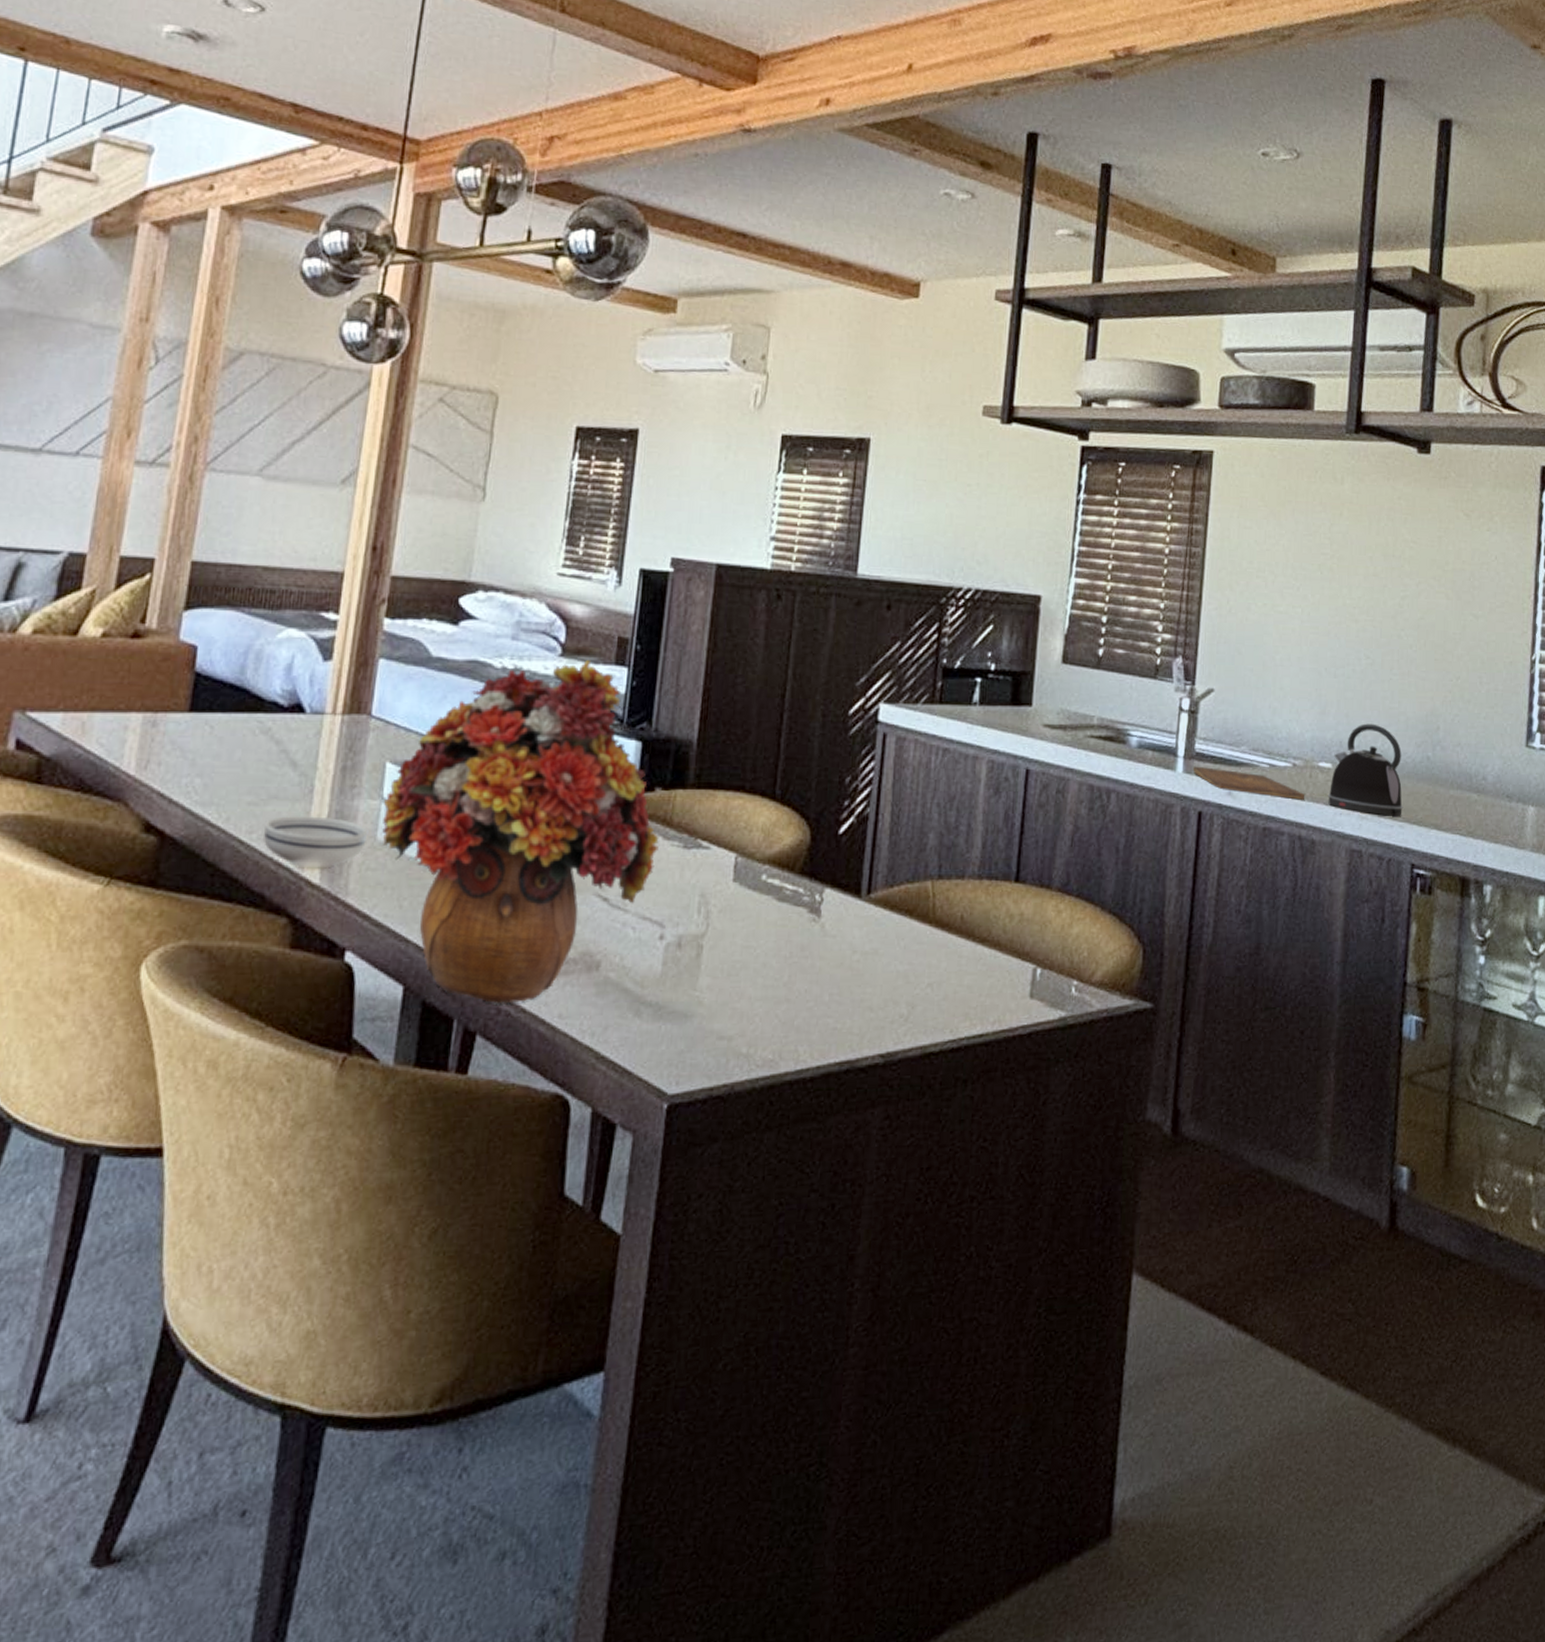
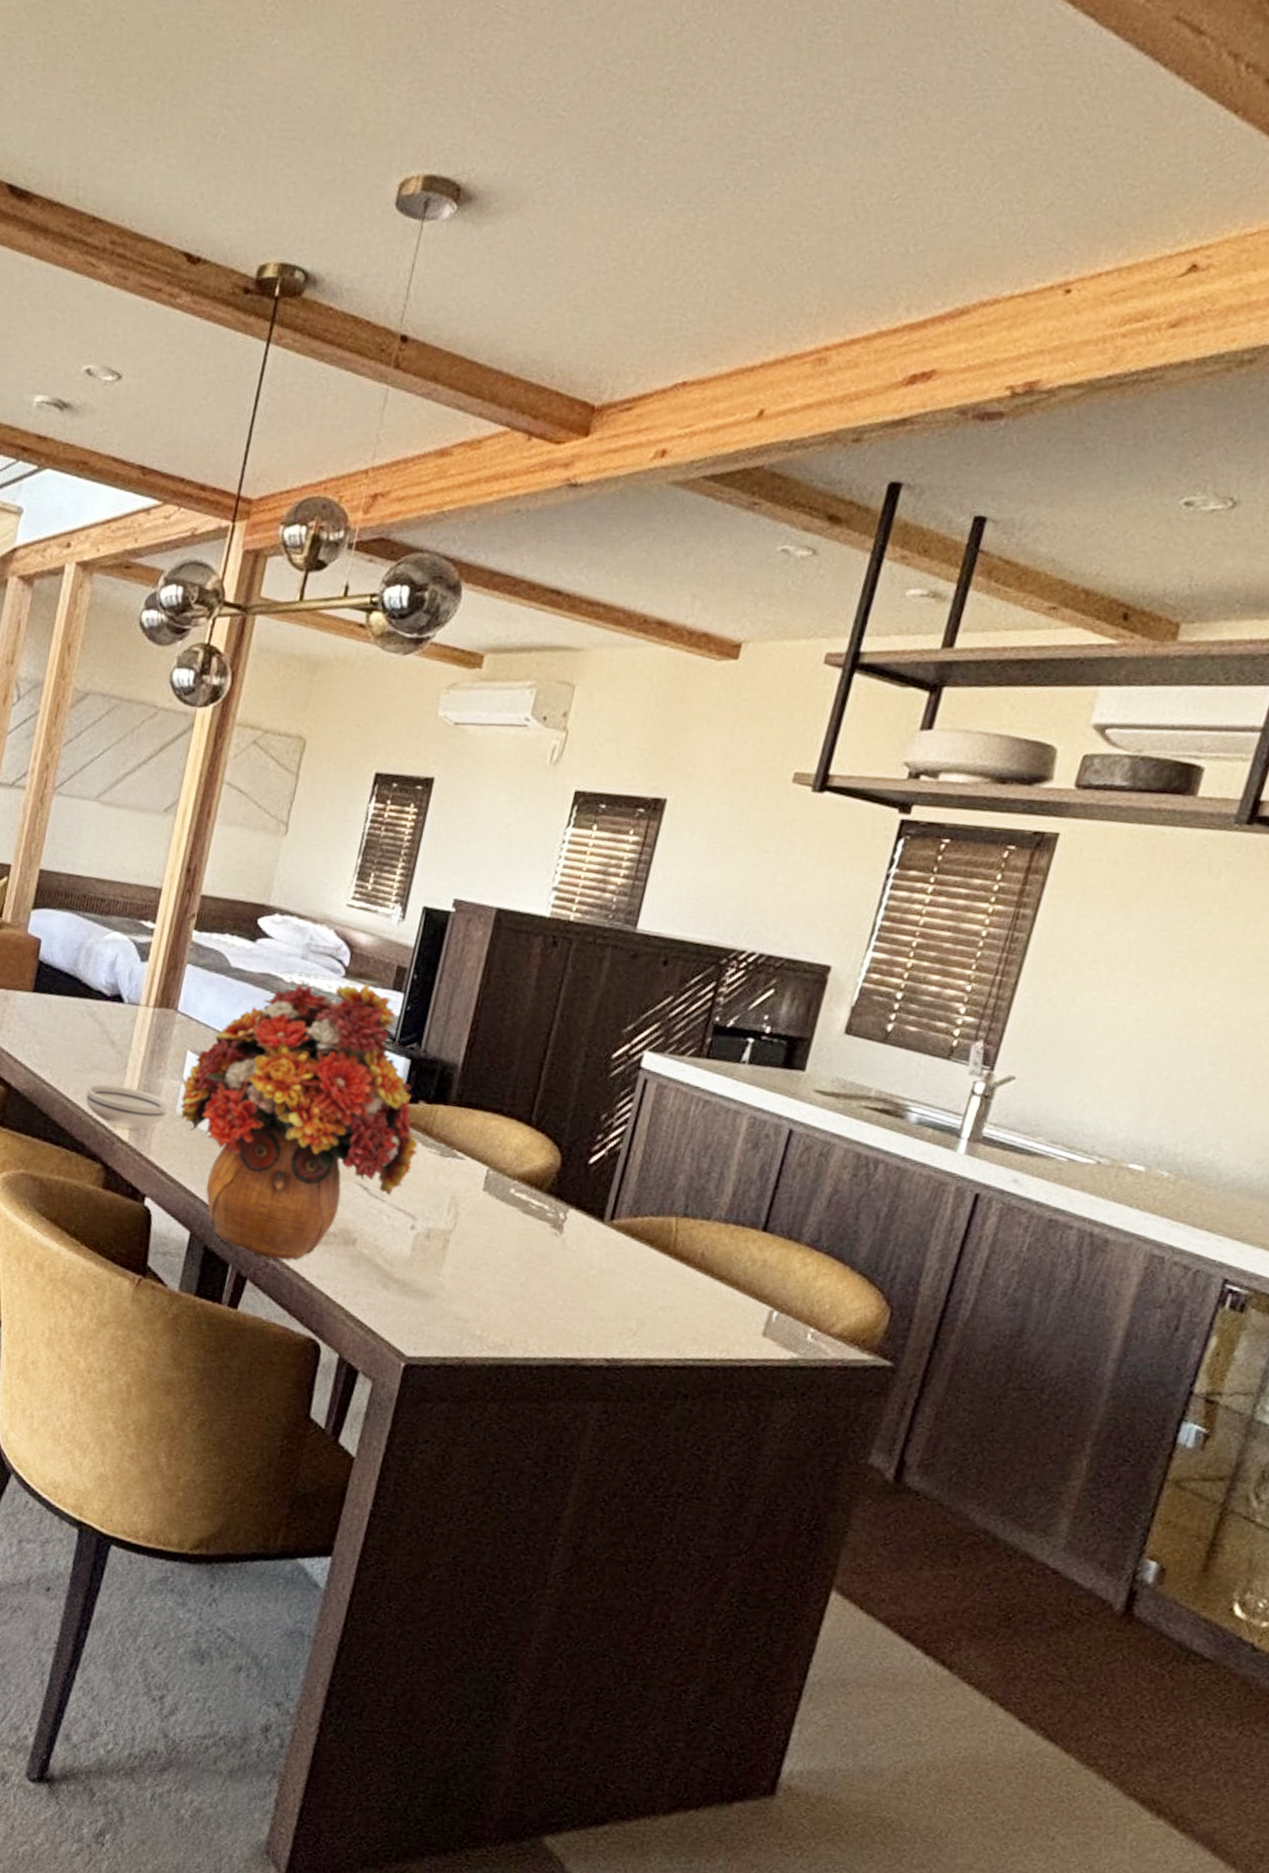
cutting board: present [1192,766,1305,800] -> none [976,1149,1106,1199]
kettle: present [1327,723,1404,816] -> none [1132,1131,1237,1230]

